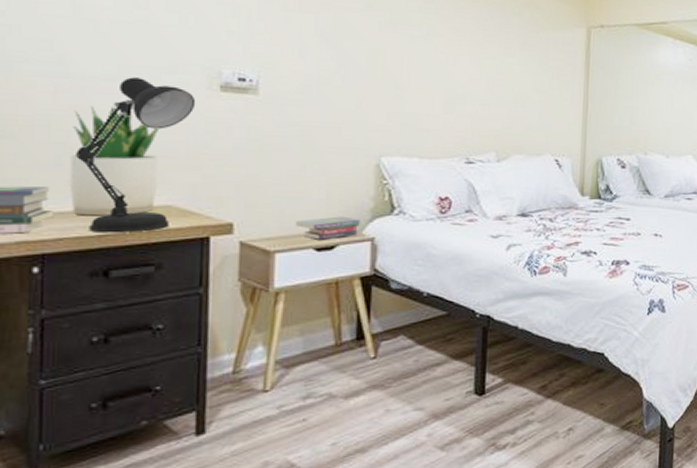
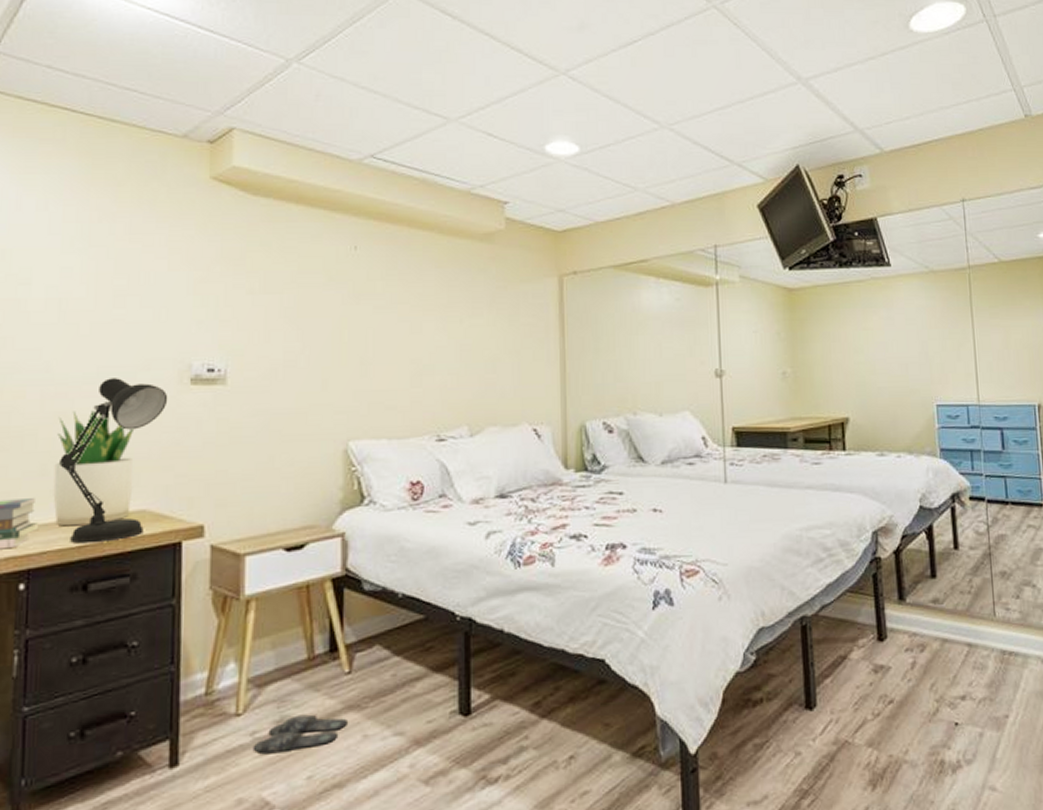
slippers: none [281,391,371,425] -> present [254,714,347,755]
books: present [296,216,360,240] -> none [265,510,330,539]

